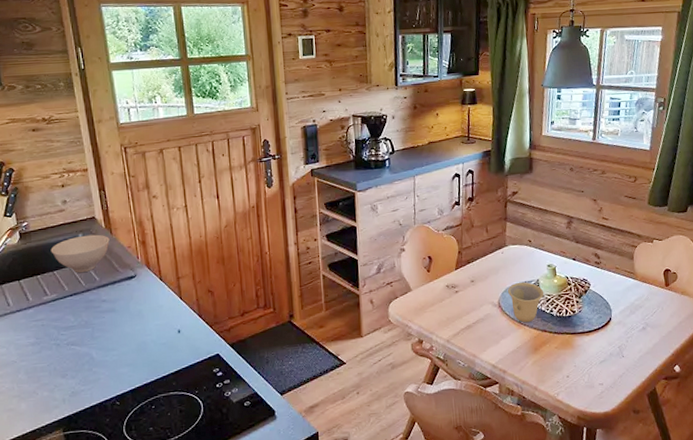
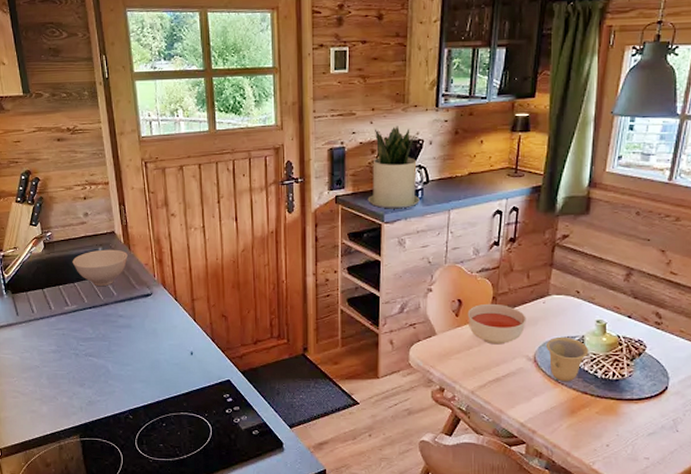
planter: none [340,103,388,179] -> present [367,126,420,209]
bowl: none [437,257,489,295] -> present [467,303,526,345]

